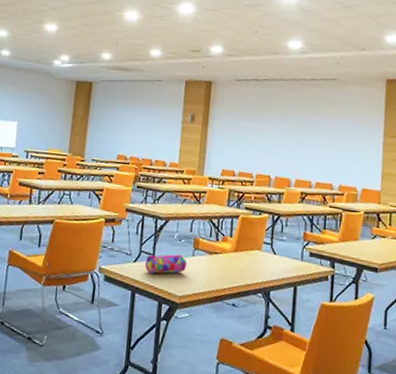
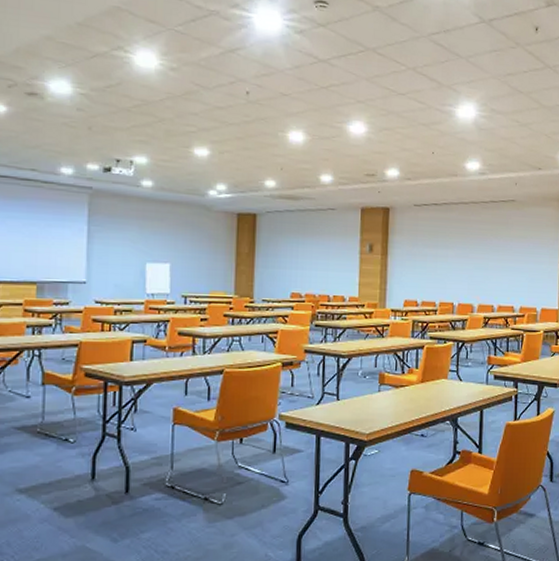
pencil case: present [145,254,188,274] -> none [329,391,374,414]

